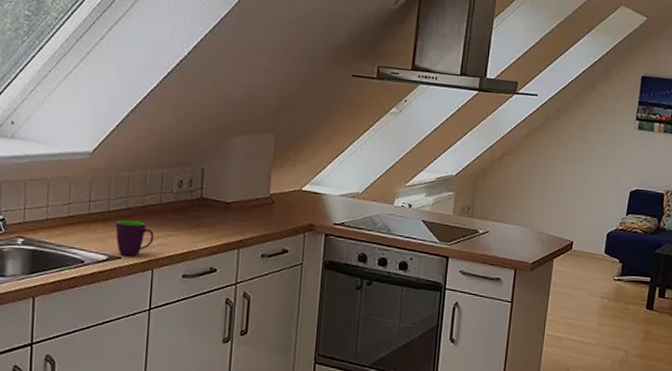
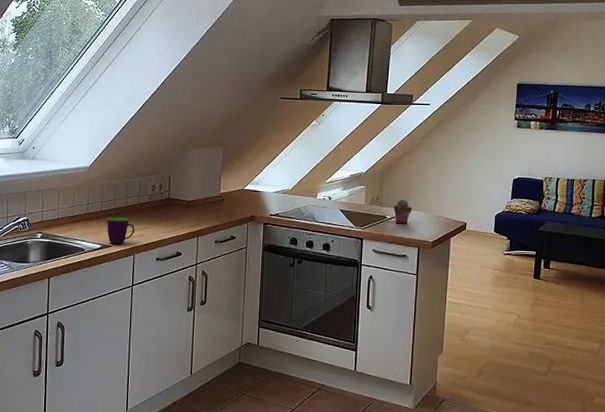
potted succulent: none [487,210,510,241] -> present [393,199,412,224]

